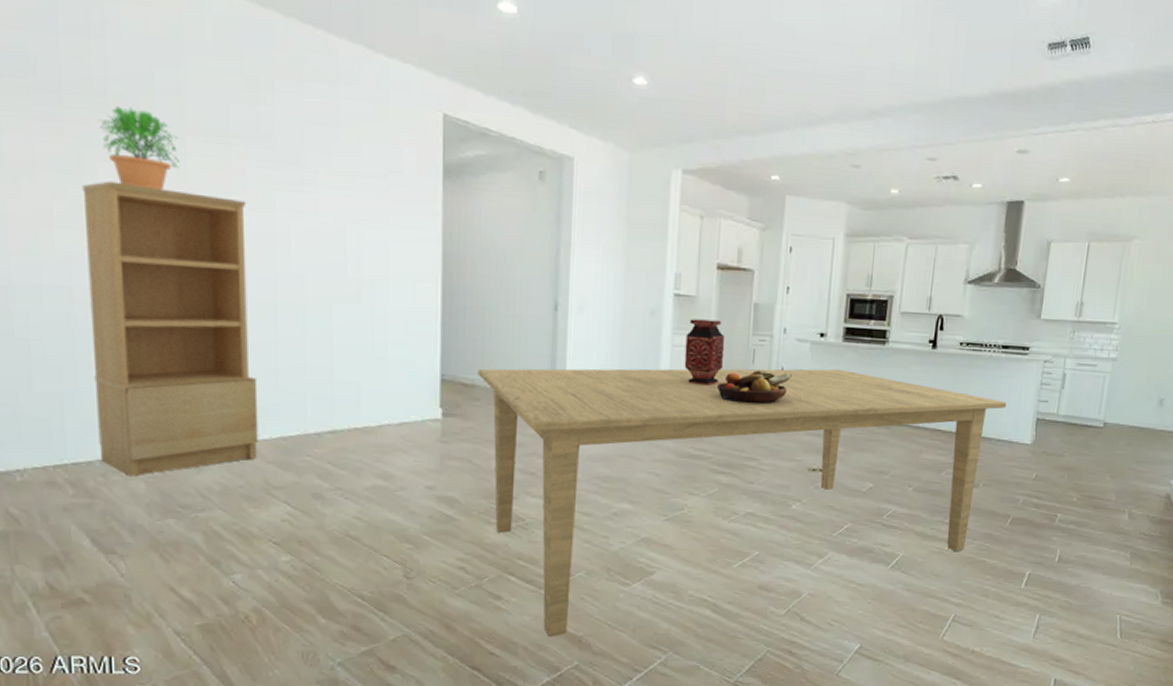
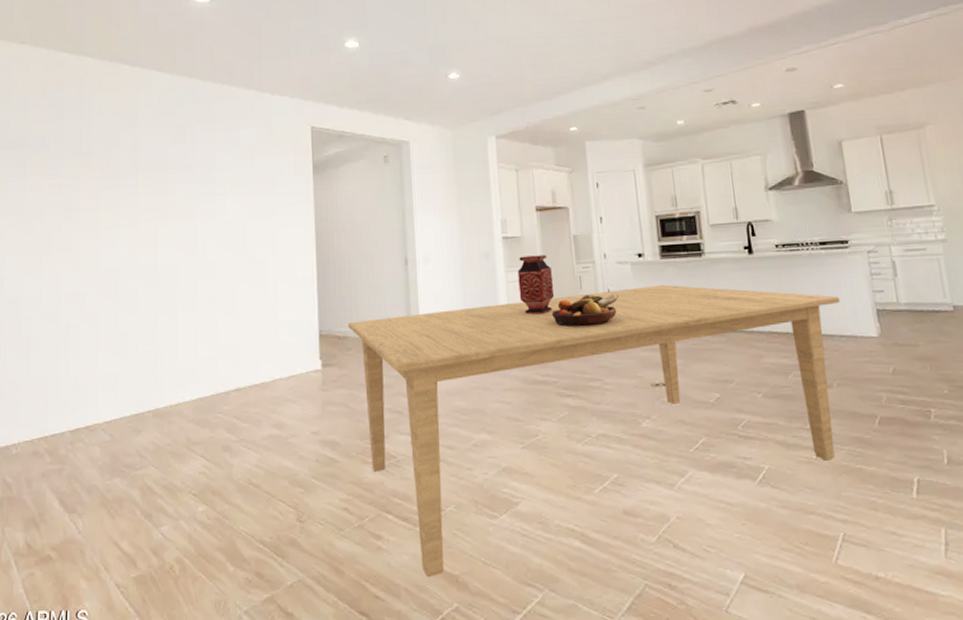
bookcase: present [82,181,259,477] -> none [70,213,183,443]
potted plant: present [98,106,180,190] -> none [84,160,133,215]

